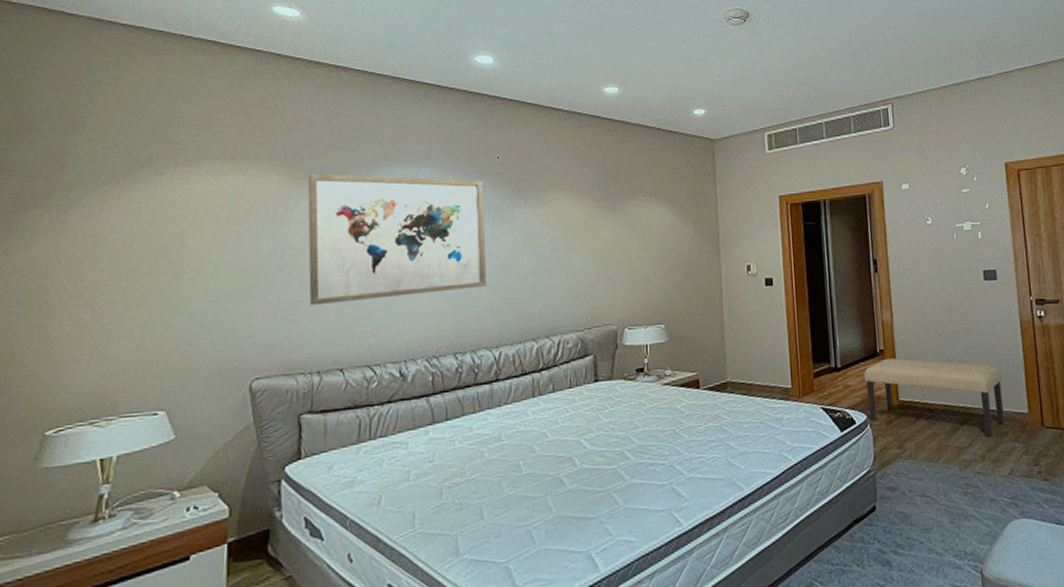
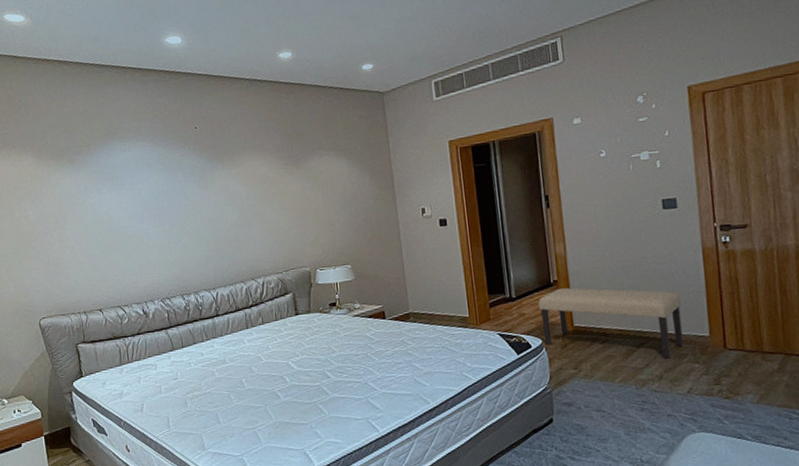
wall art: present [307,173,487,306] -> none [52,149,200,261]

